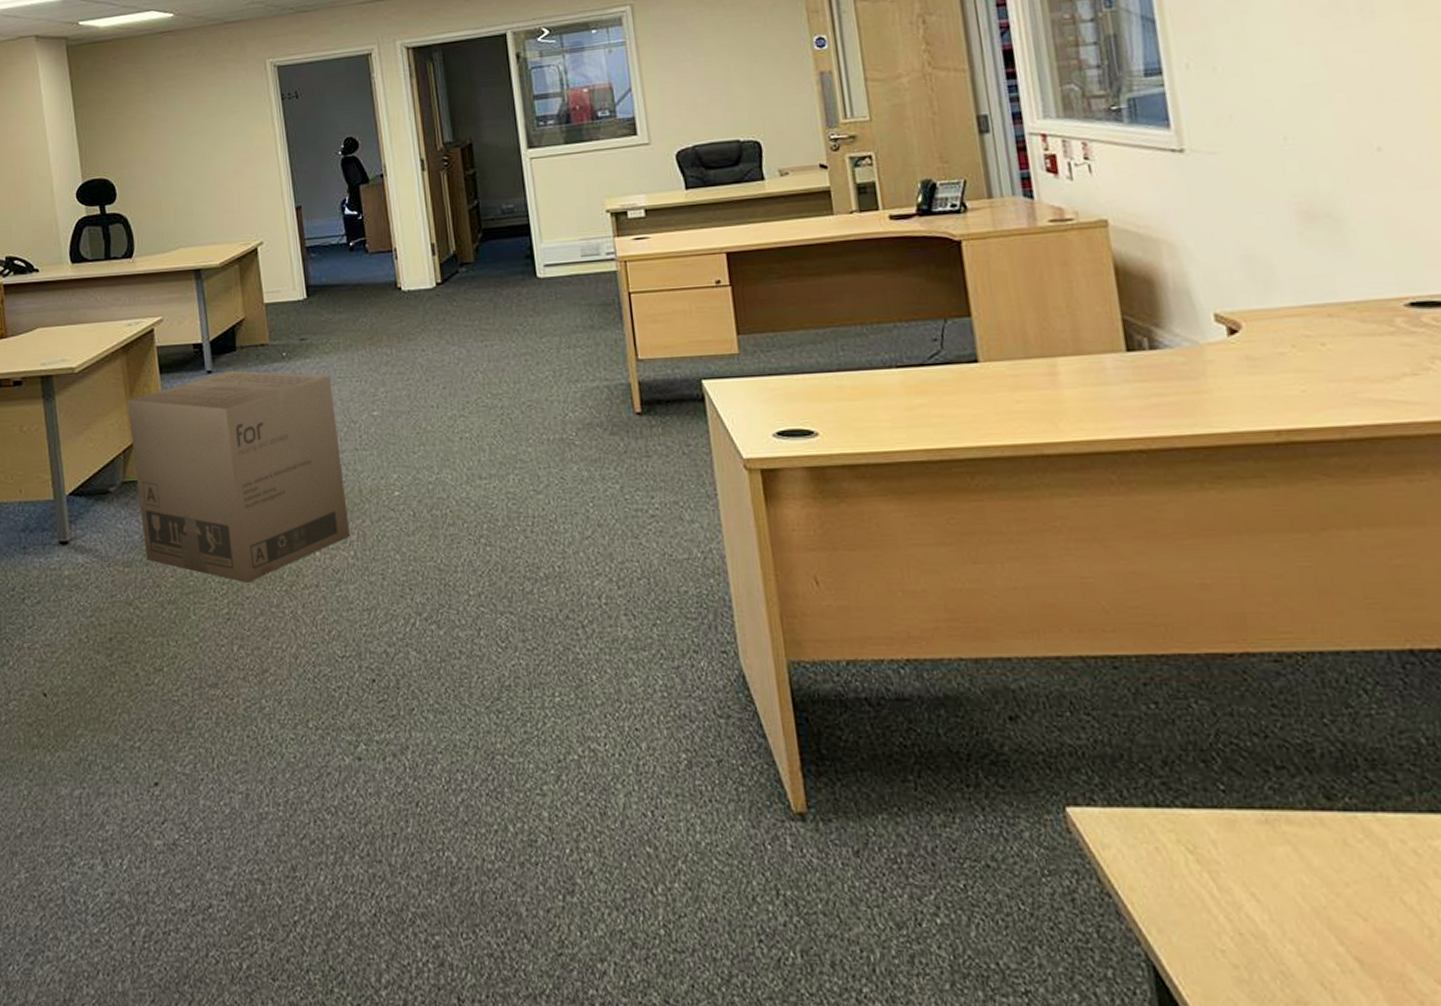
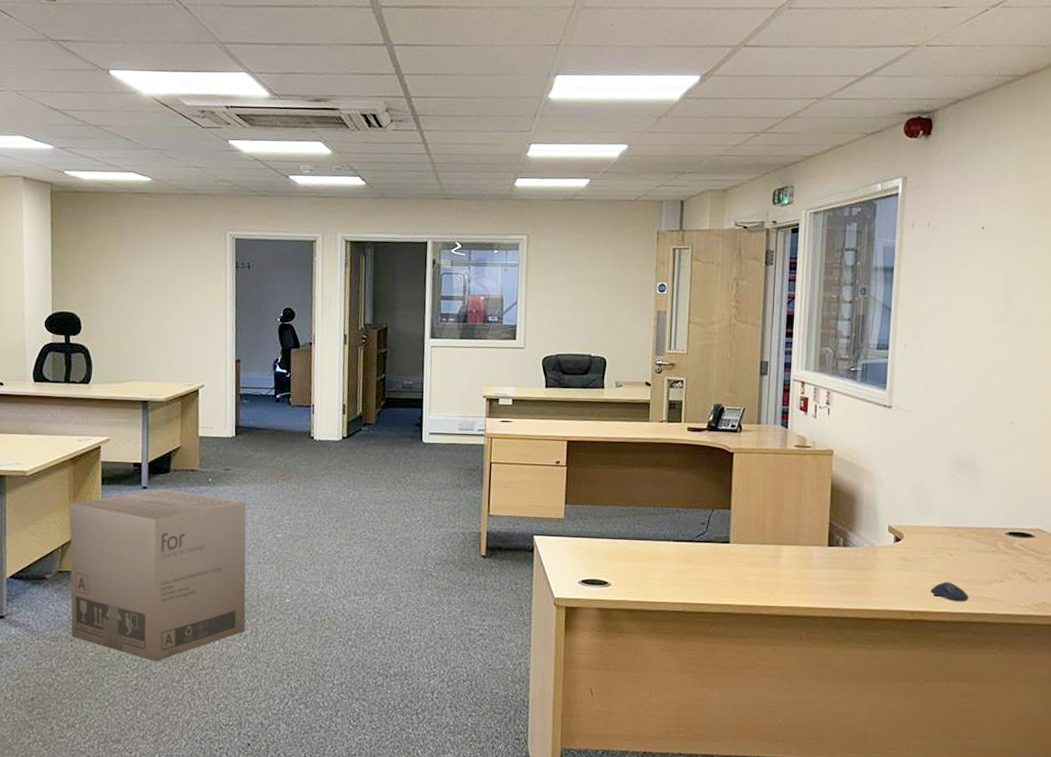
computer mouse: none [1301,383,1366,411] -> present [931,582,969,602]

